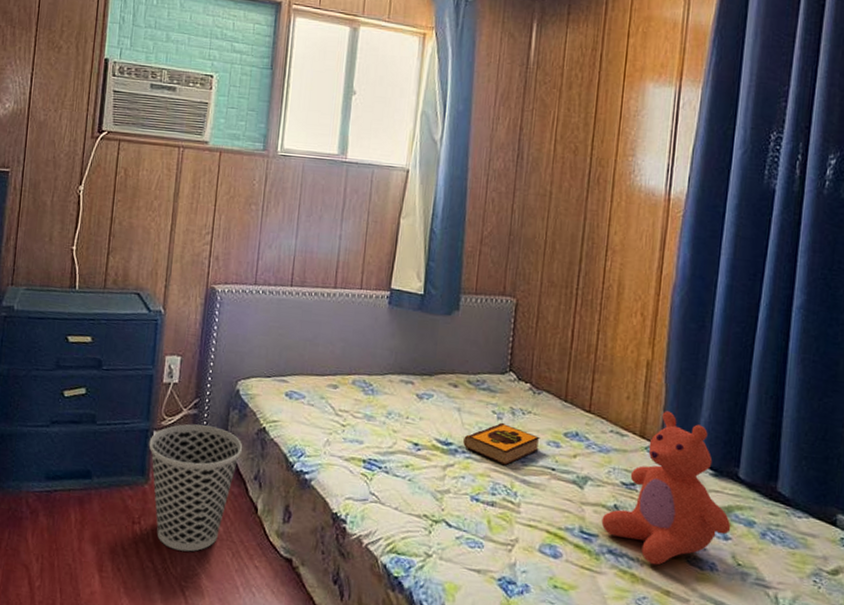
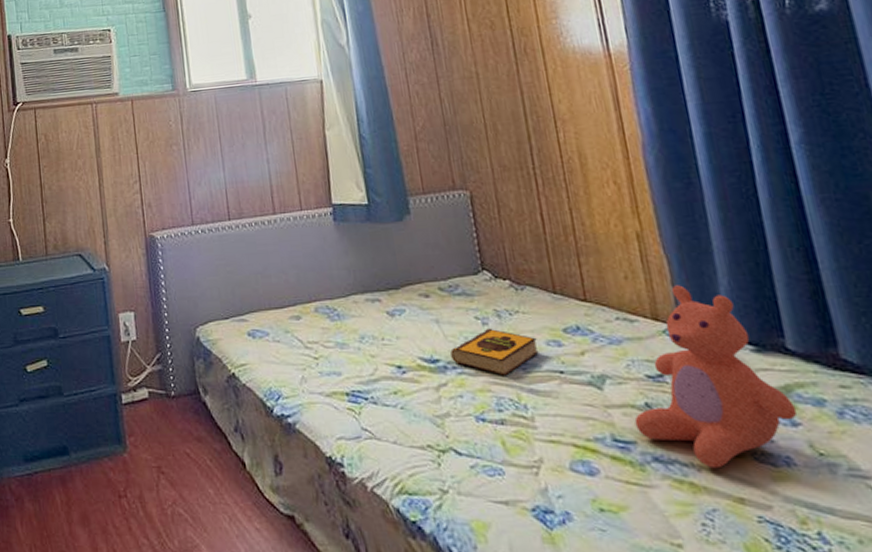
wastebasket: present [148,424,243,552] -> none [119,380,216,522]

